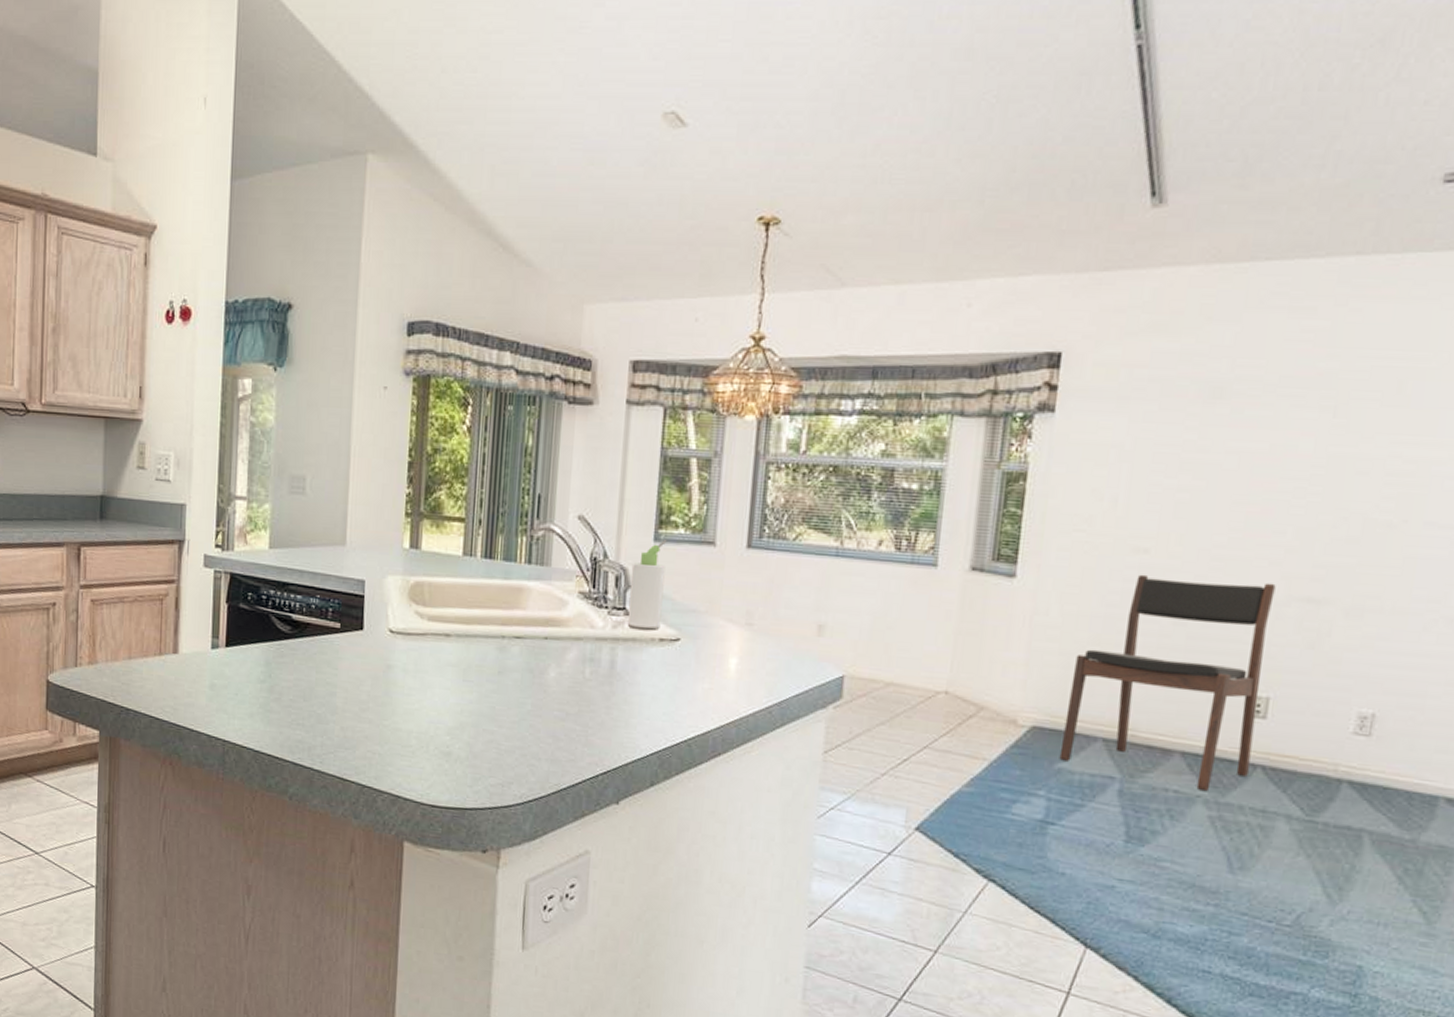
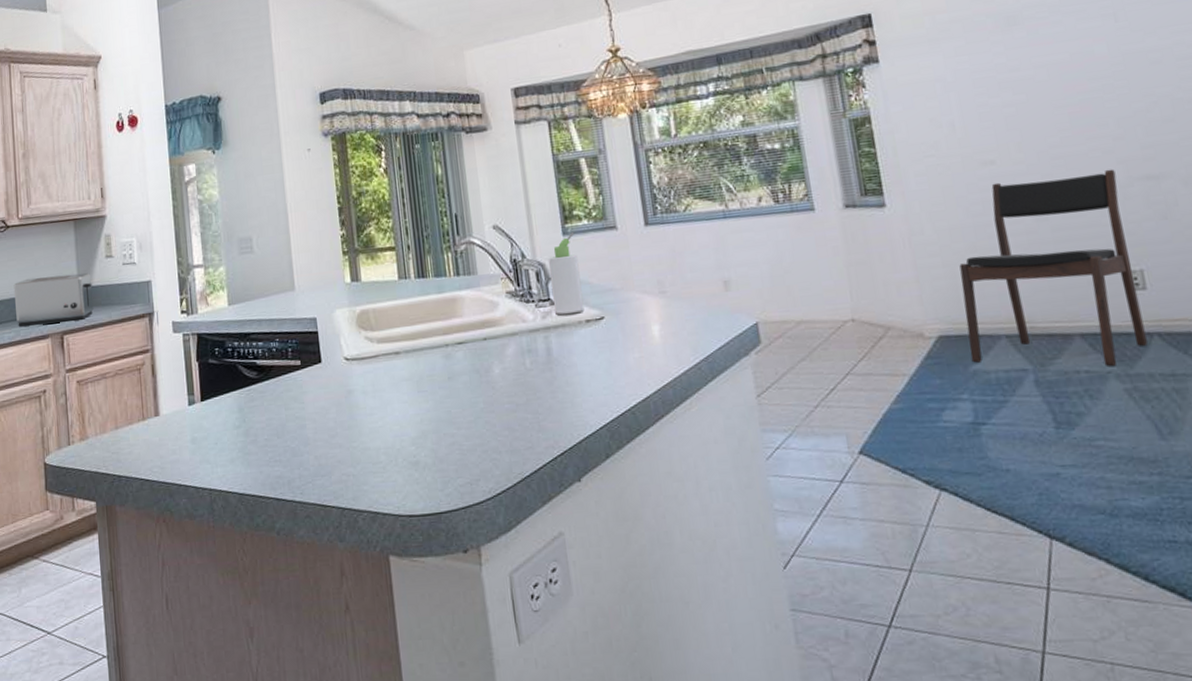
toaster: none [28,475,119,535] -> present [13,273,94,328]

